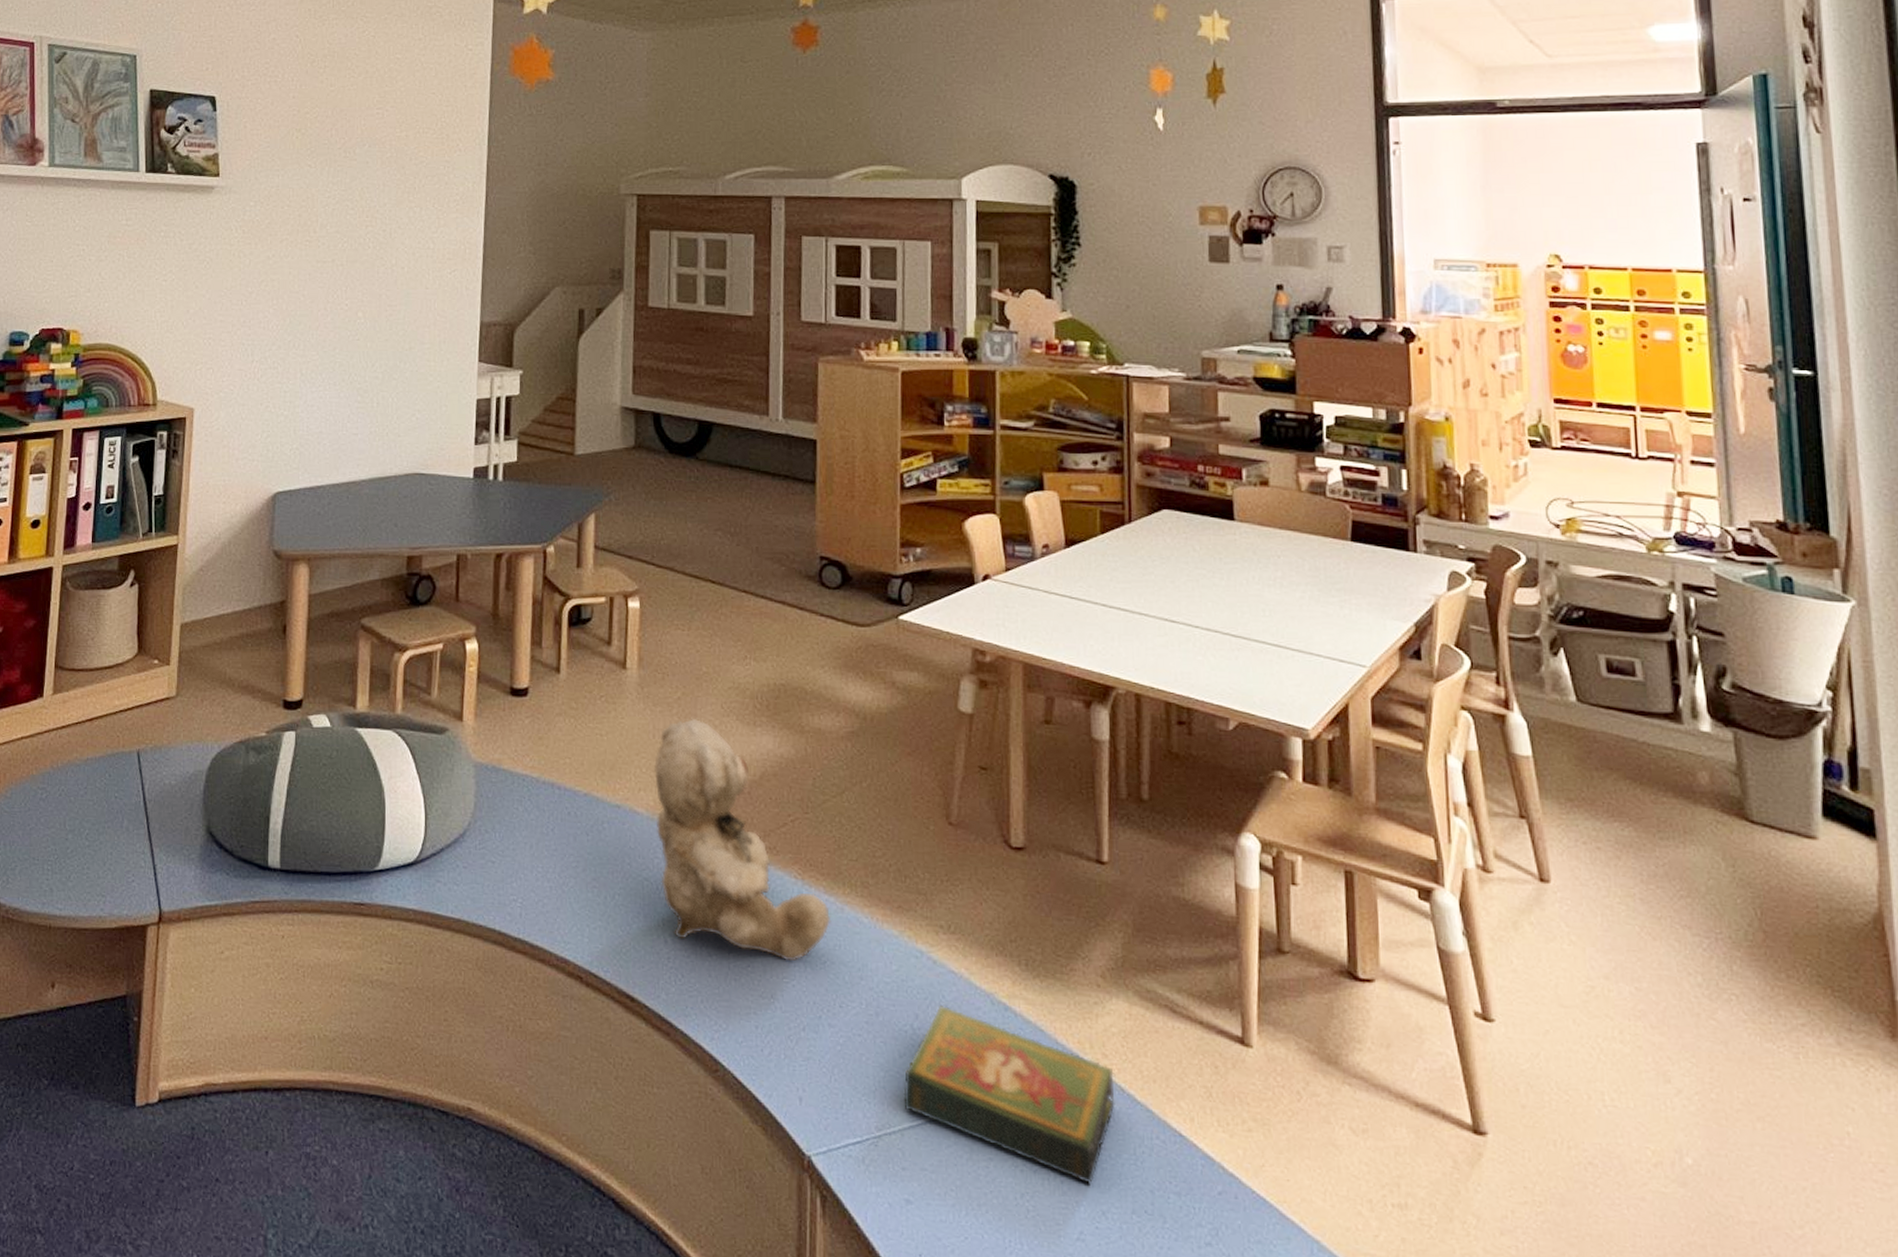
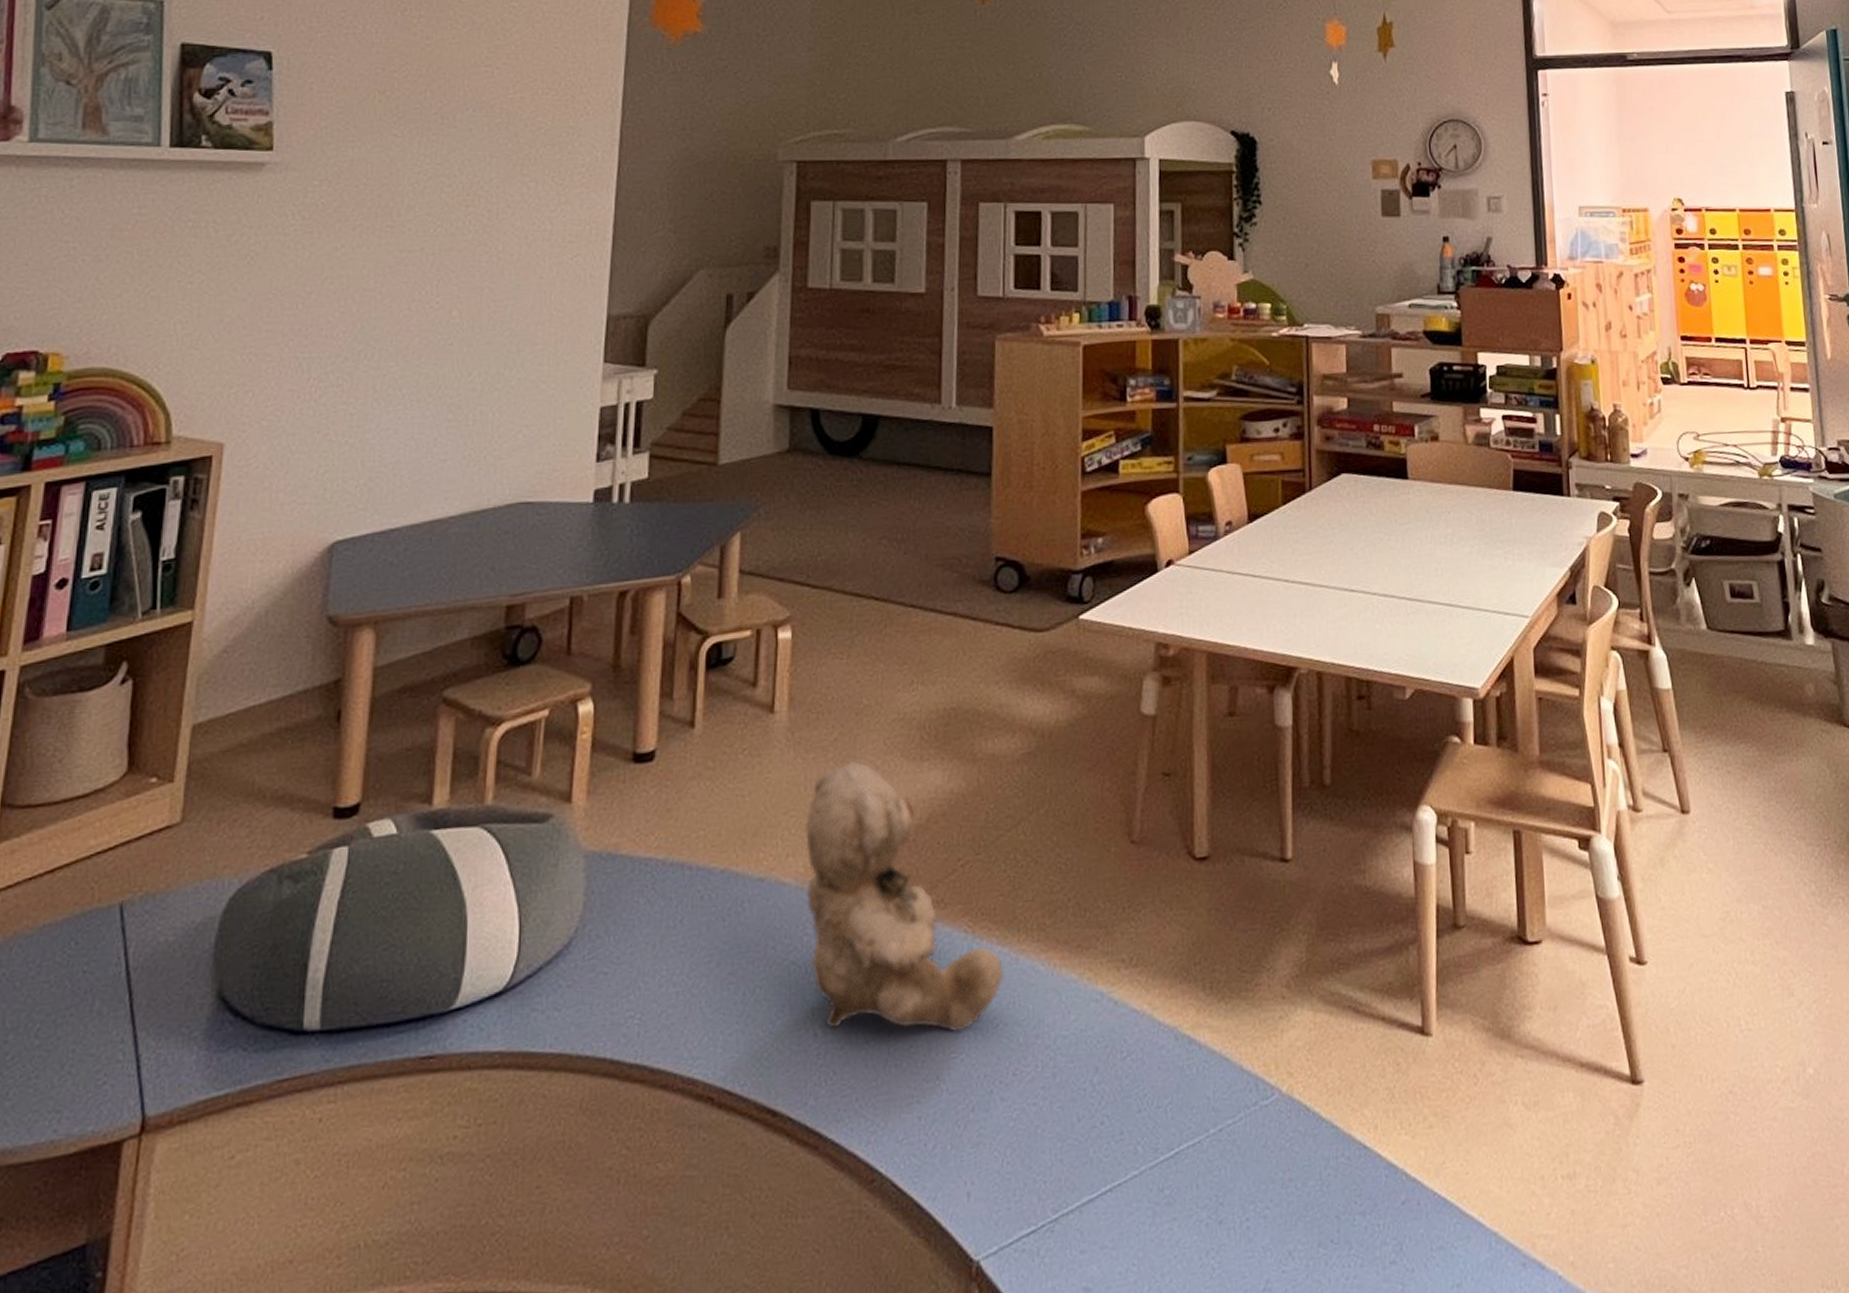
book: present [903,1004,1115,1186] -> none [1082,1050,1301,1225]

